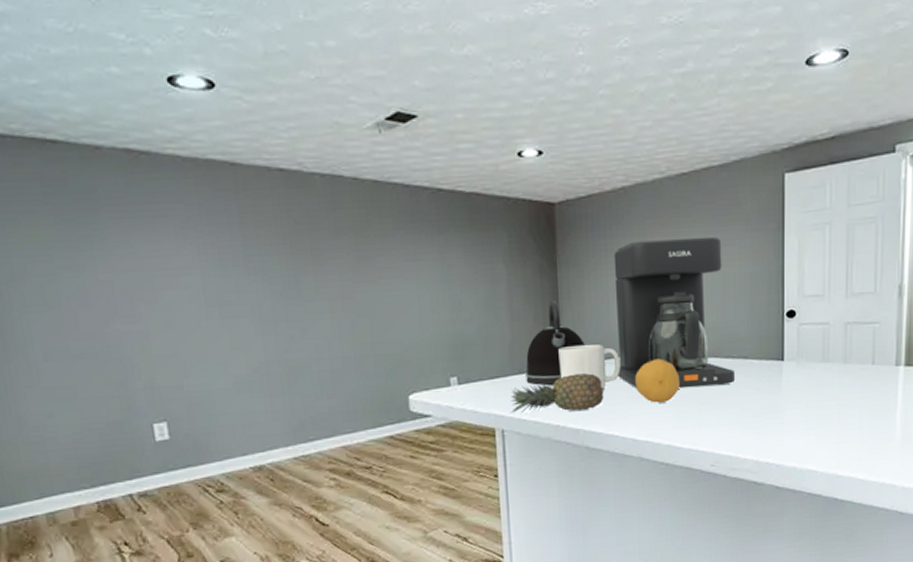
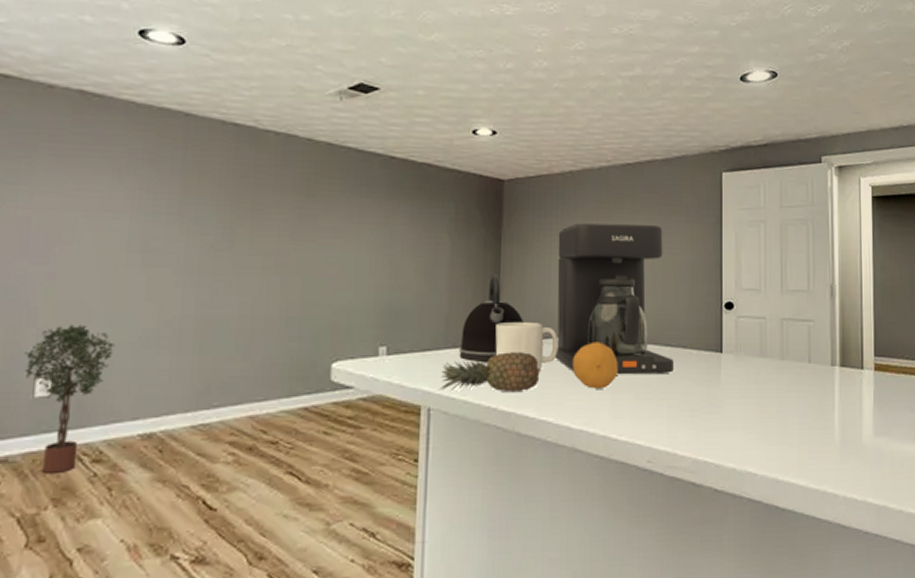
potted tree: none [138,376,214,503] -> present [24,324,115,473]

